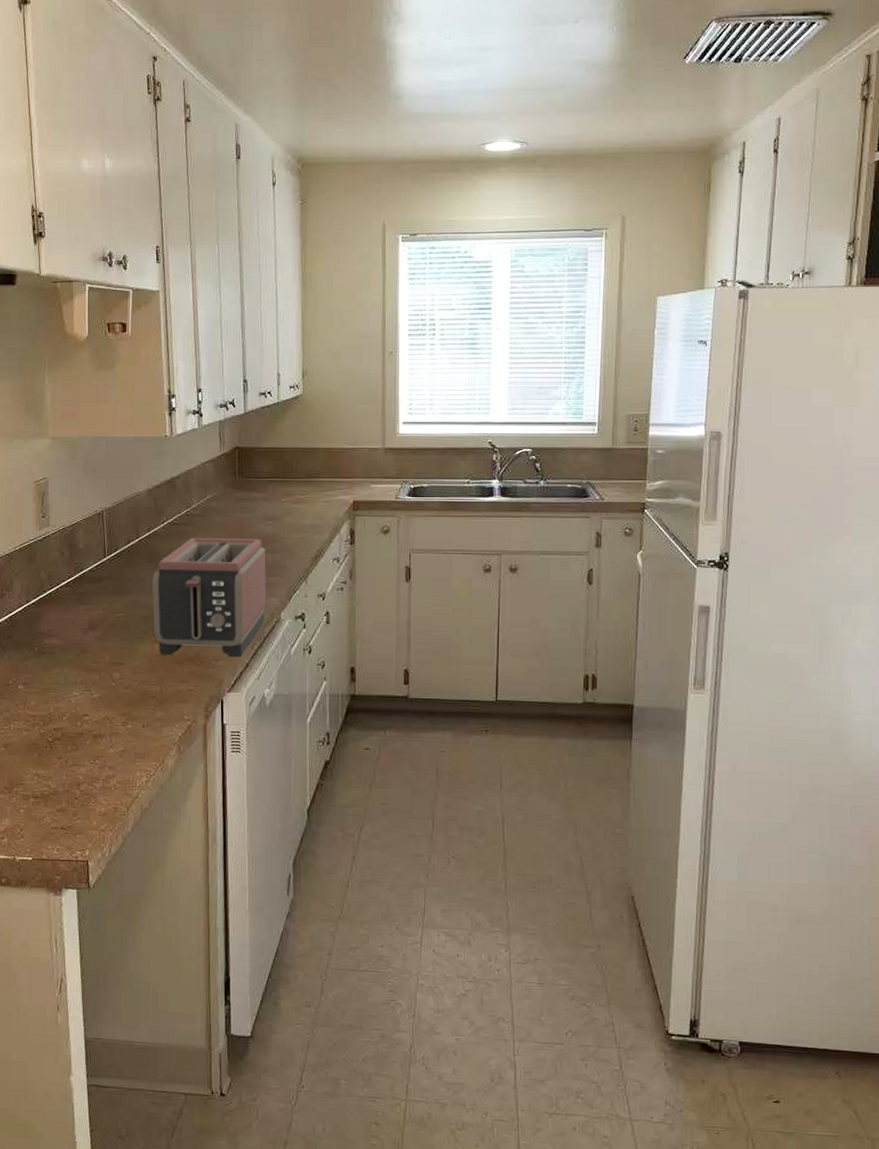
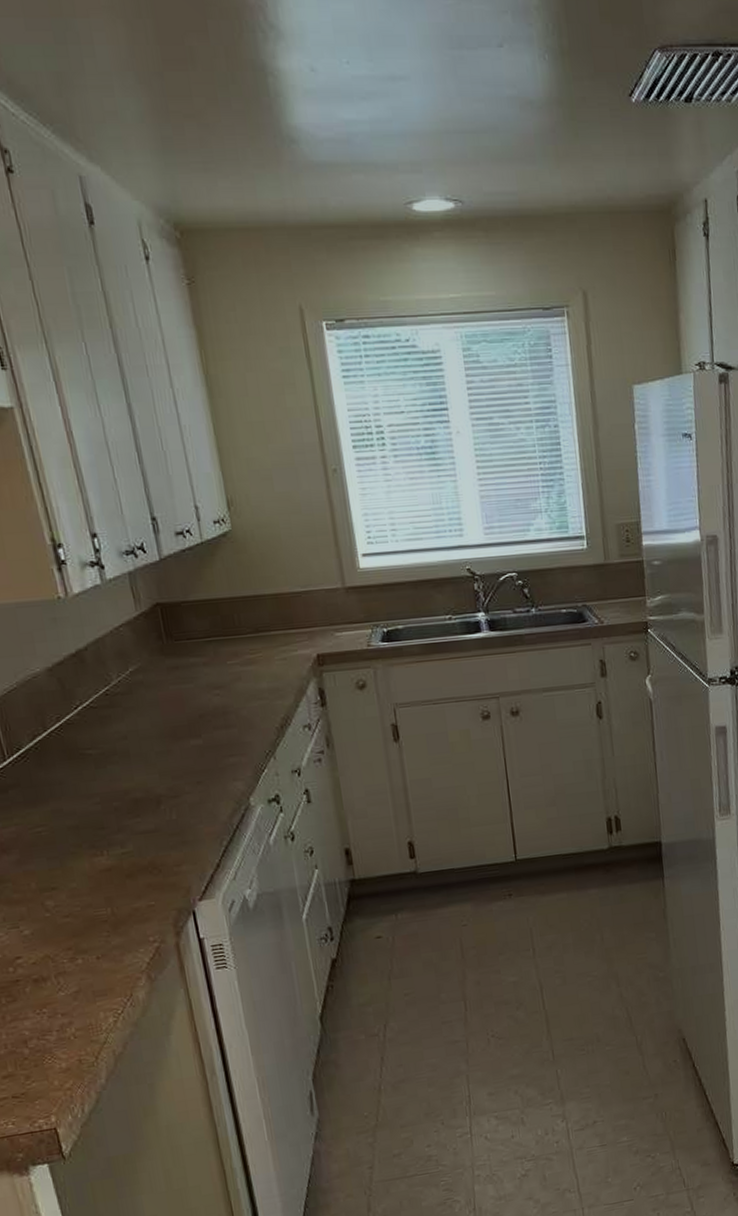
toaster: present [152,538,267,658] -> none [75,713,231,869]

